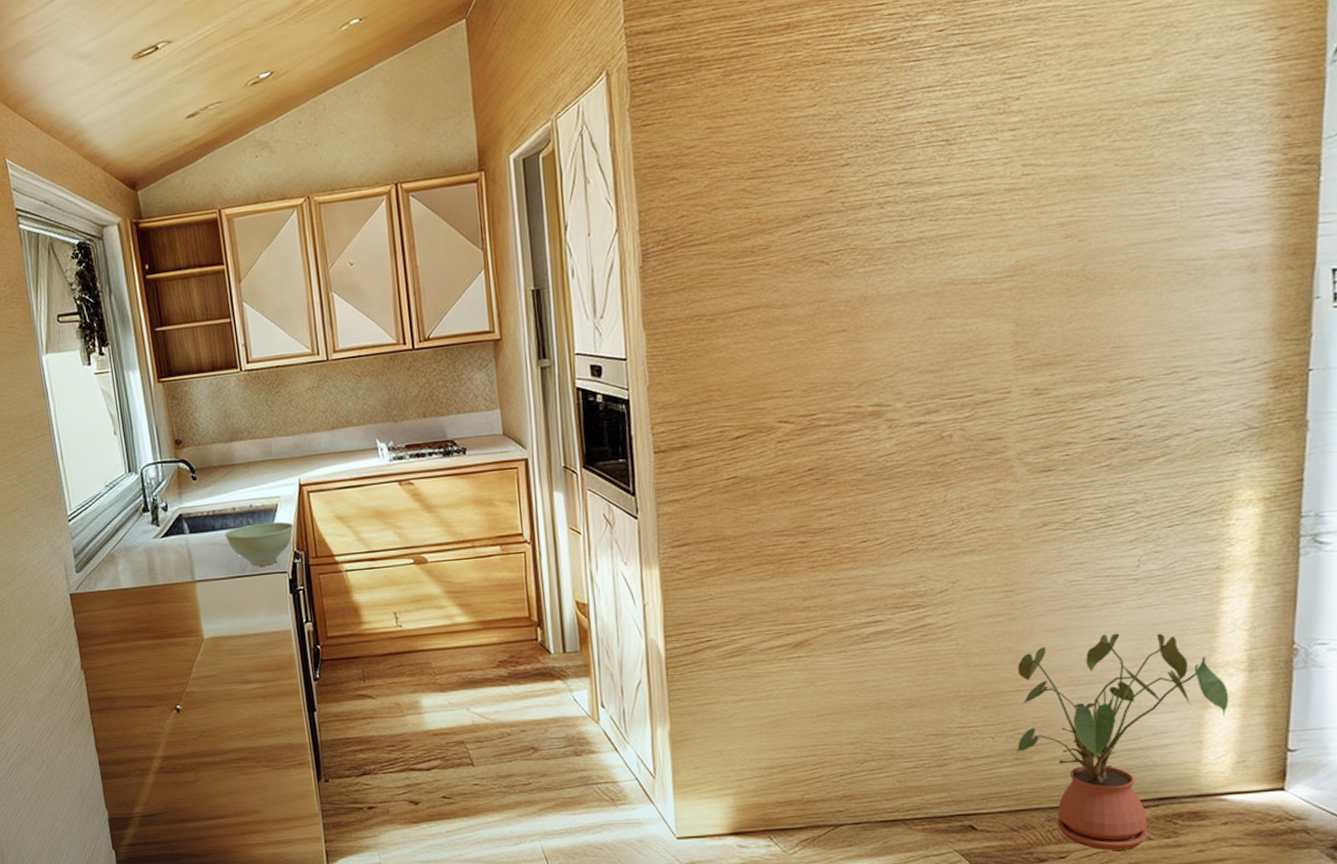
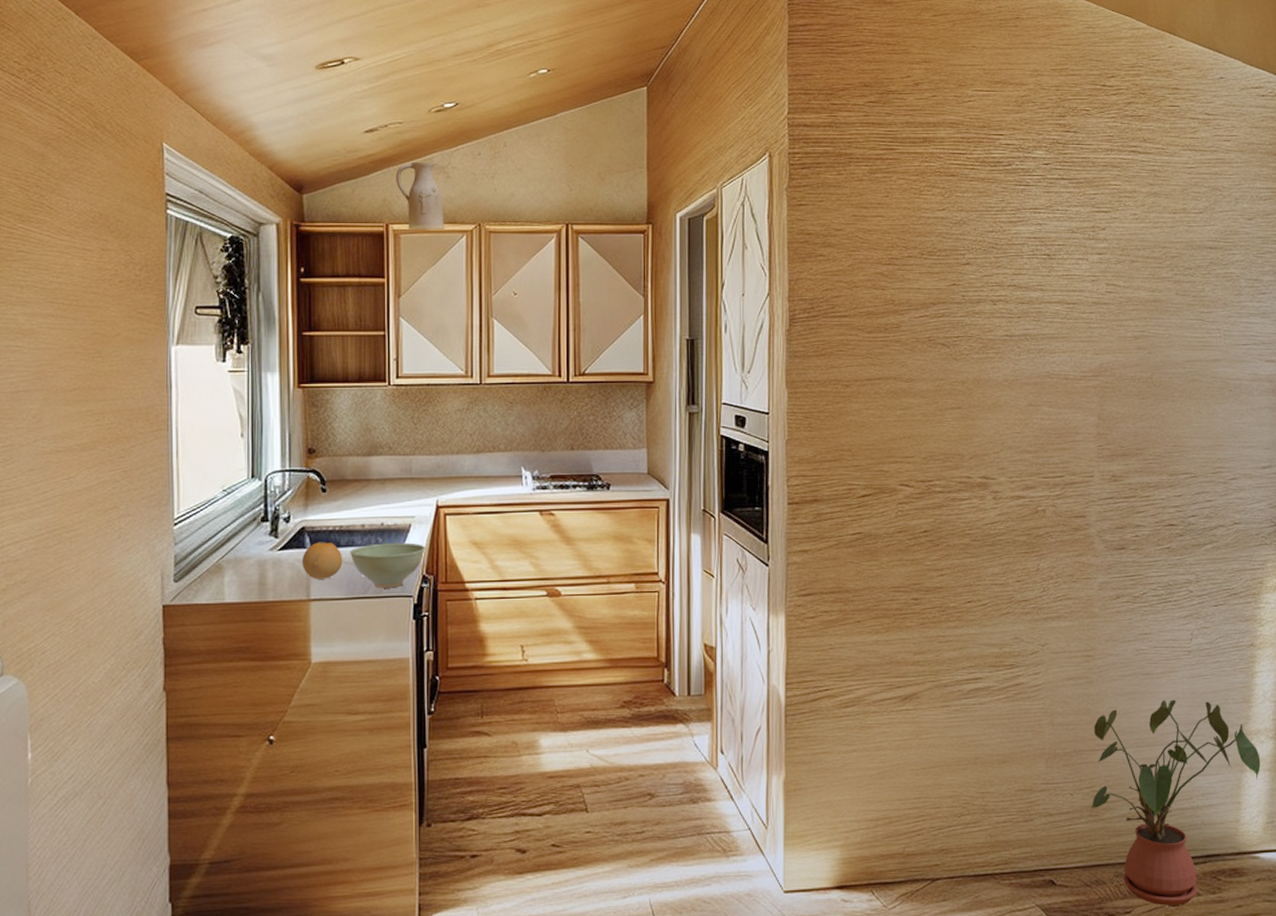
fruit: none [183,526,220,562] -> present [302,542,343,579]
ceramic pitcher: none [221,139,275,212] -> present [396,162,445,229]

